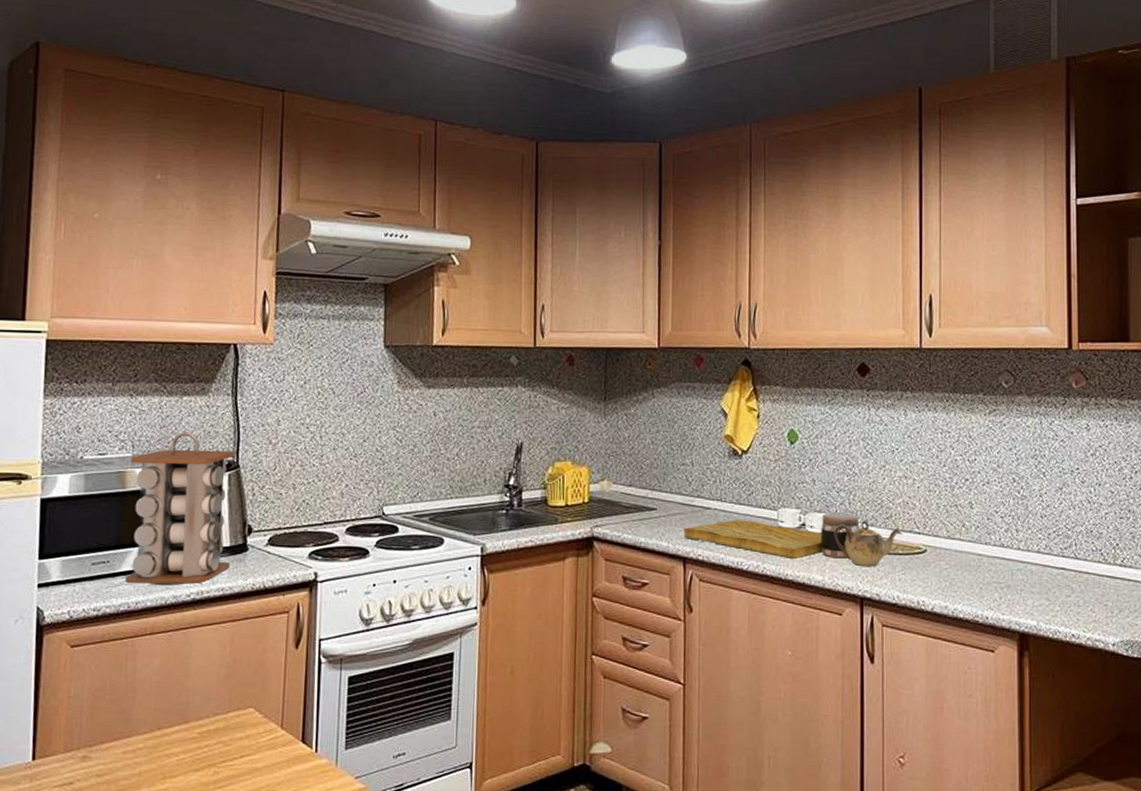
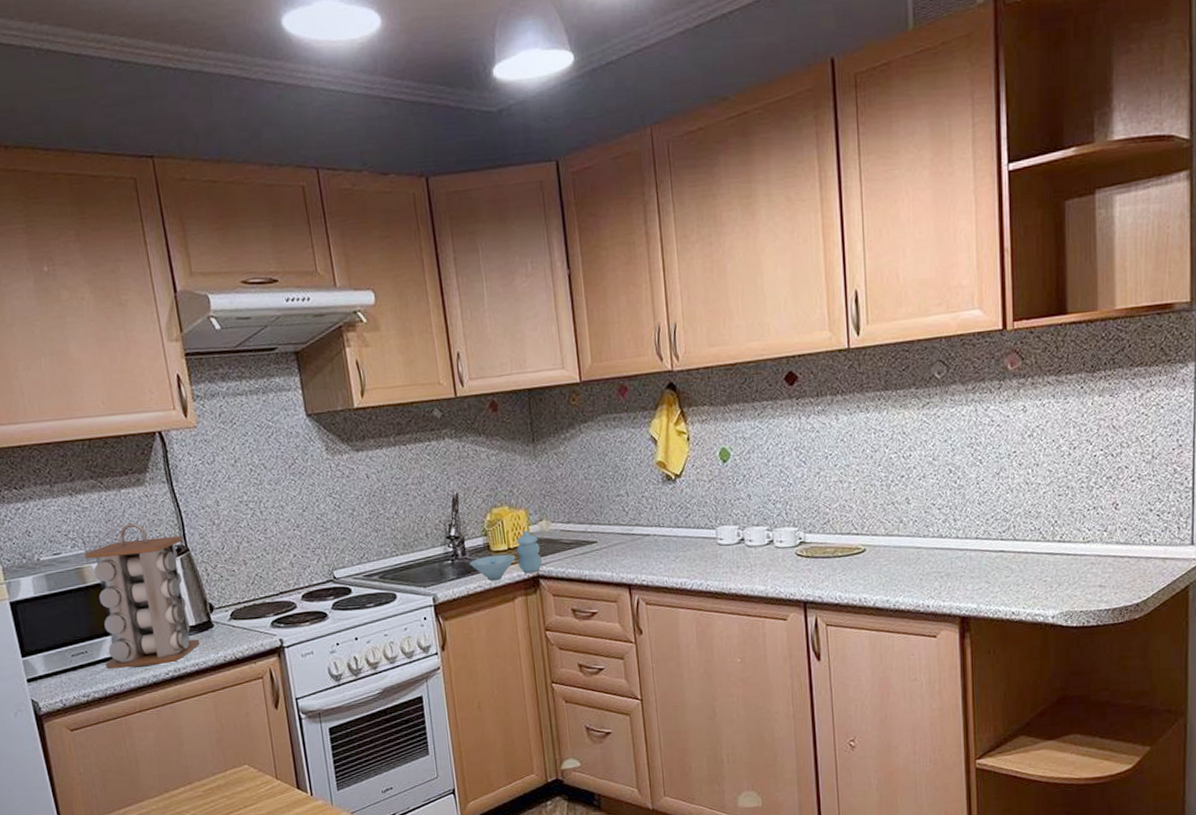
soap dispenser: none [524,488,599,538] -> present [469,530,542,582]
cutting board: present [684,519,823,560] -> none [626,541,764,574]
jar: present [821,512,860,559] -> none [760,523,798,568]
teapot: present [834,521,902,567] -> none [773,529,840,573]

